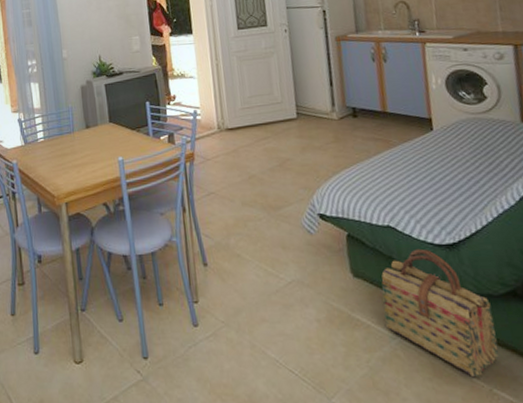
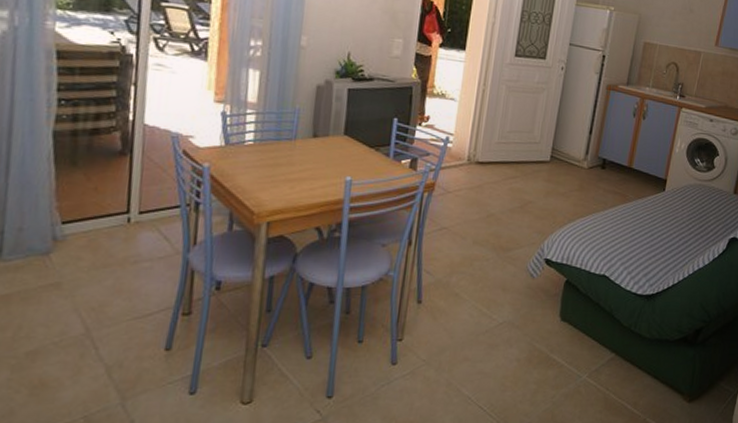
shopping bag: present [381,248,499,378] -> none [576,297,666,410]

